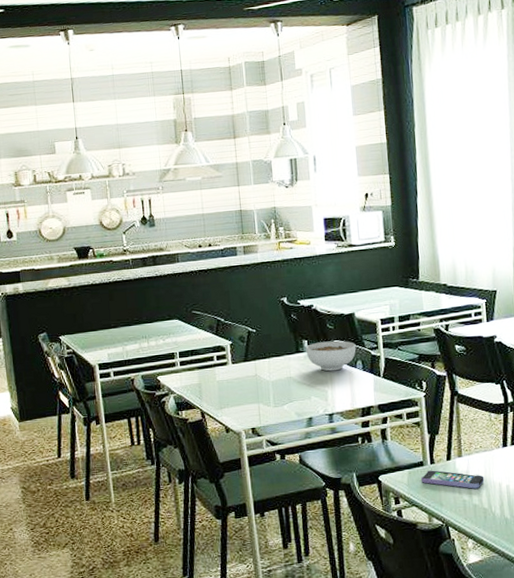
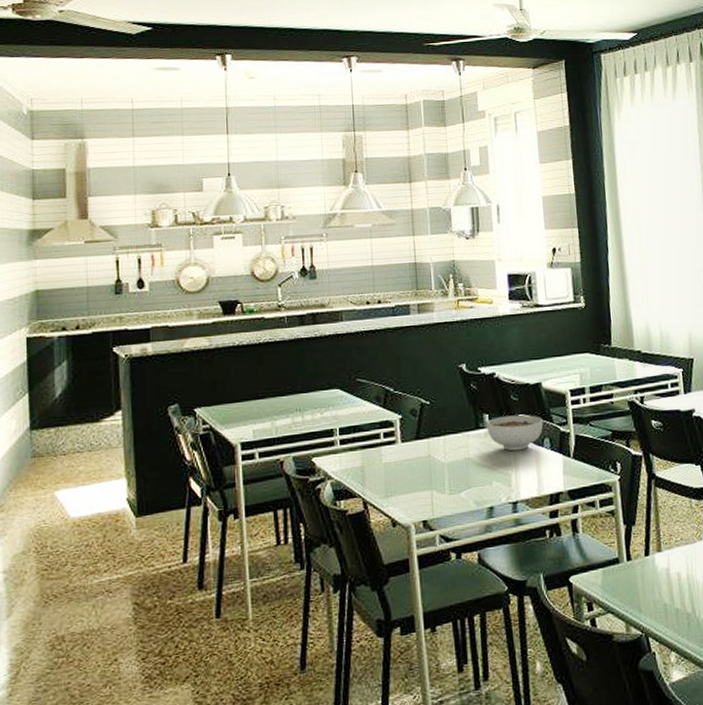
smartphone: present [421,470,485,489] -> none [617,568,687,590]

